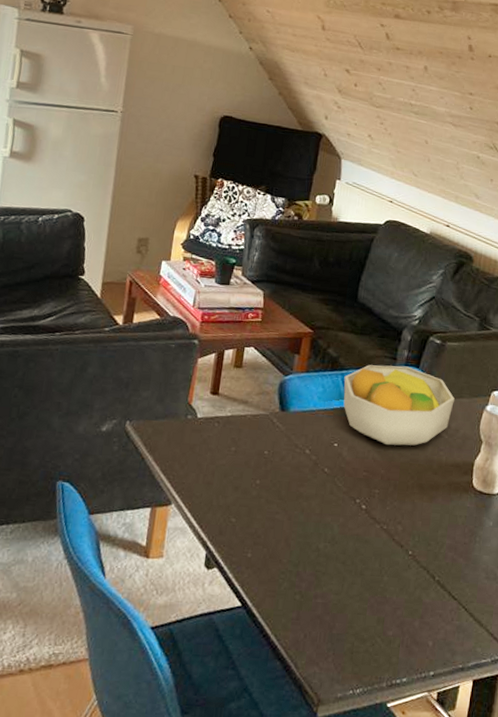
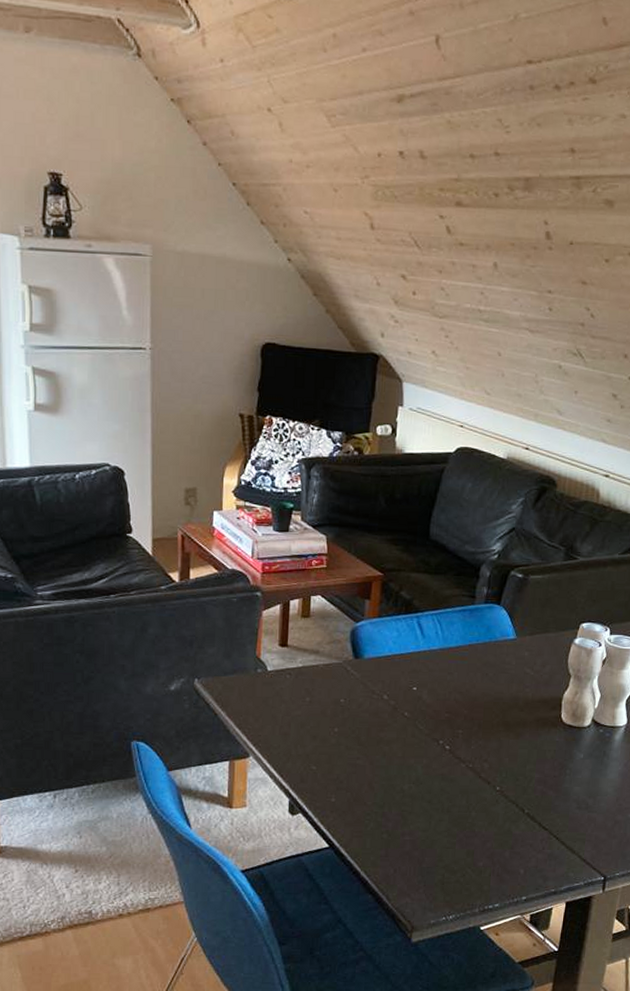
fruit bowl: present [343,365,455,446] -> none [419,604,540,686]

